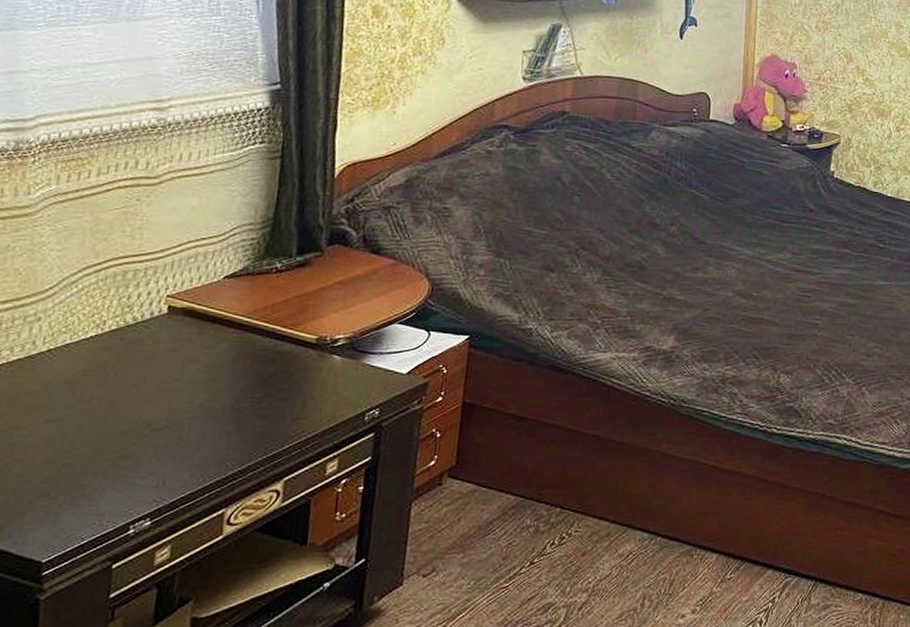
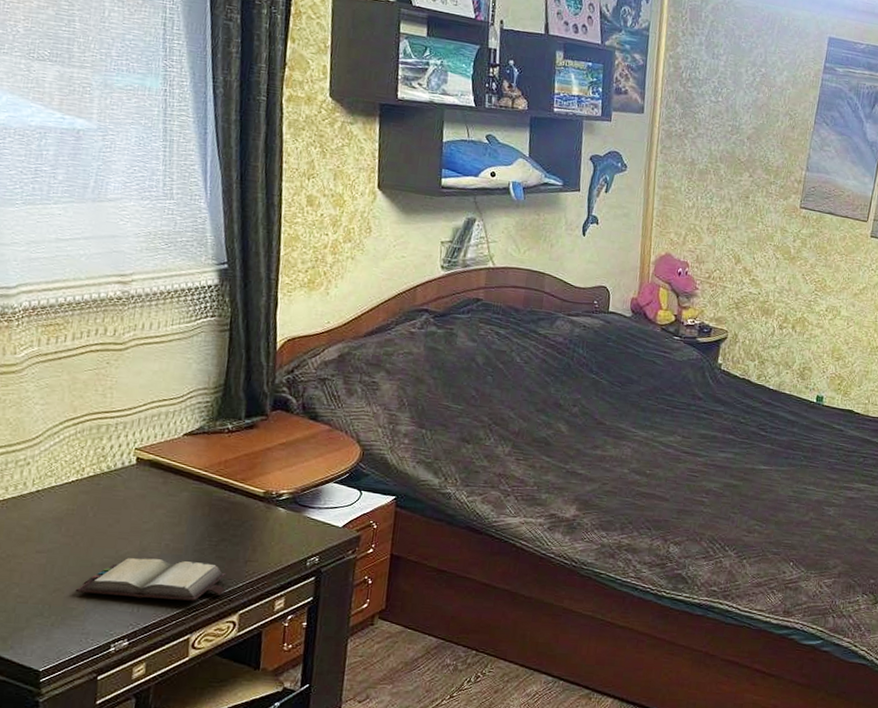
hardback book: none [90,421,271,469] -> present [76,557,227,601]

